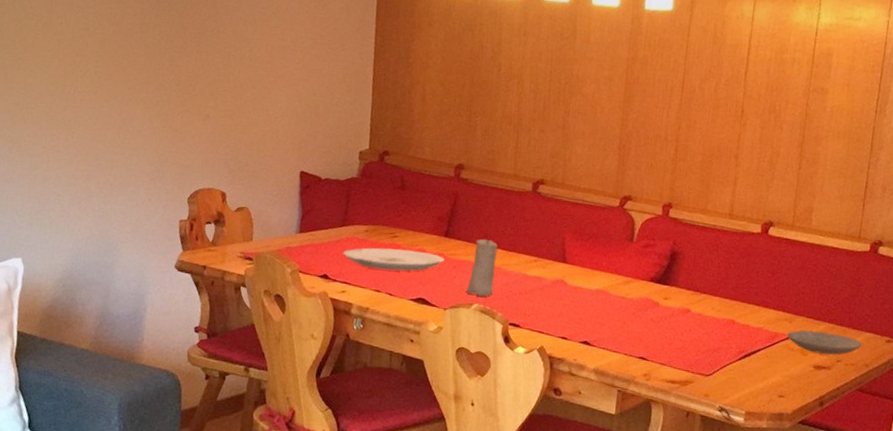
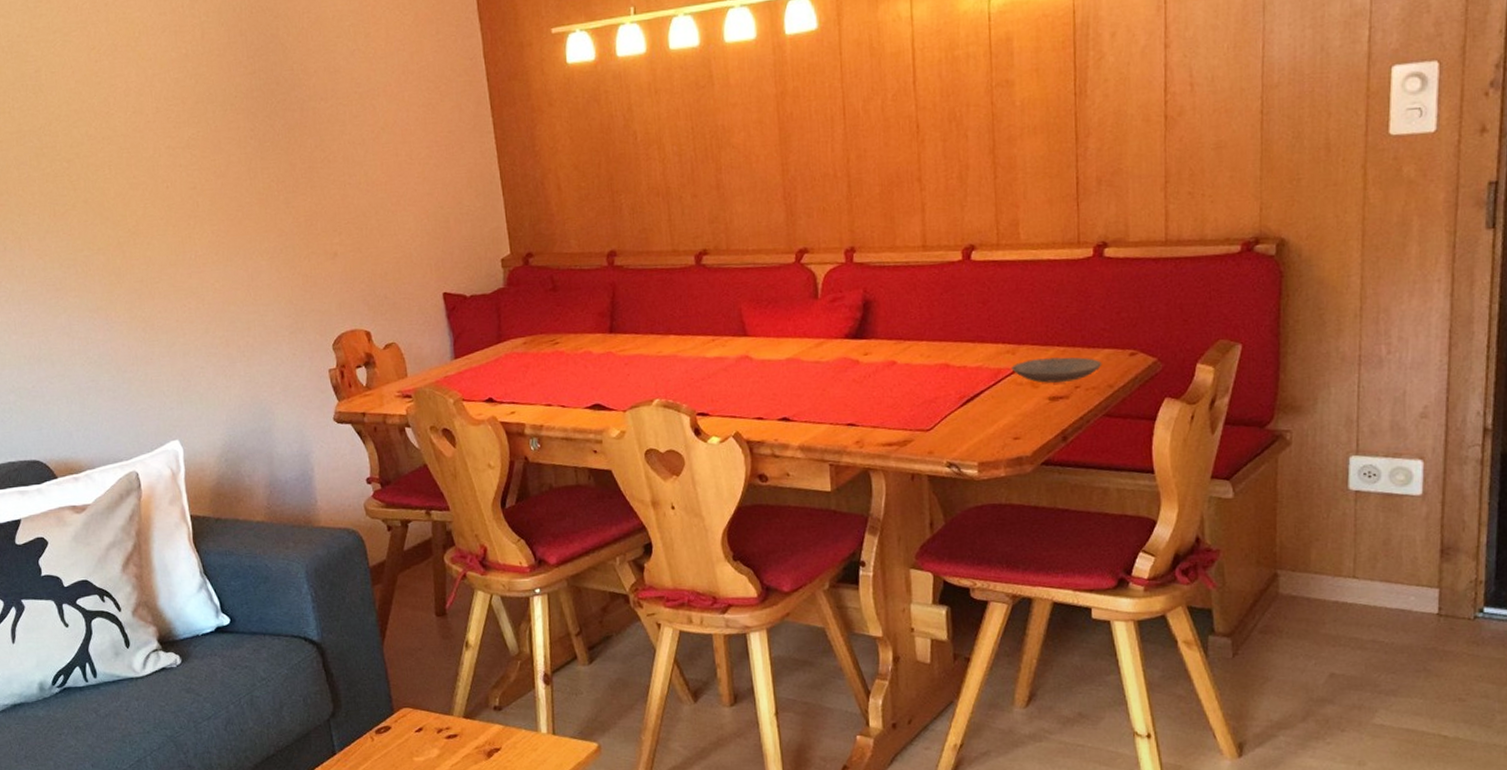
plate: present [343,247,444,271] -> none [504,354,614,382]
candle: present [466,235,498,297] -> none [643,323,673,390]

